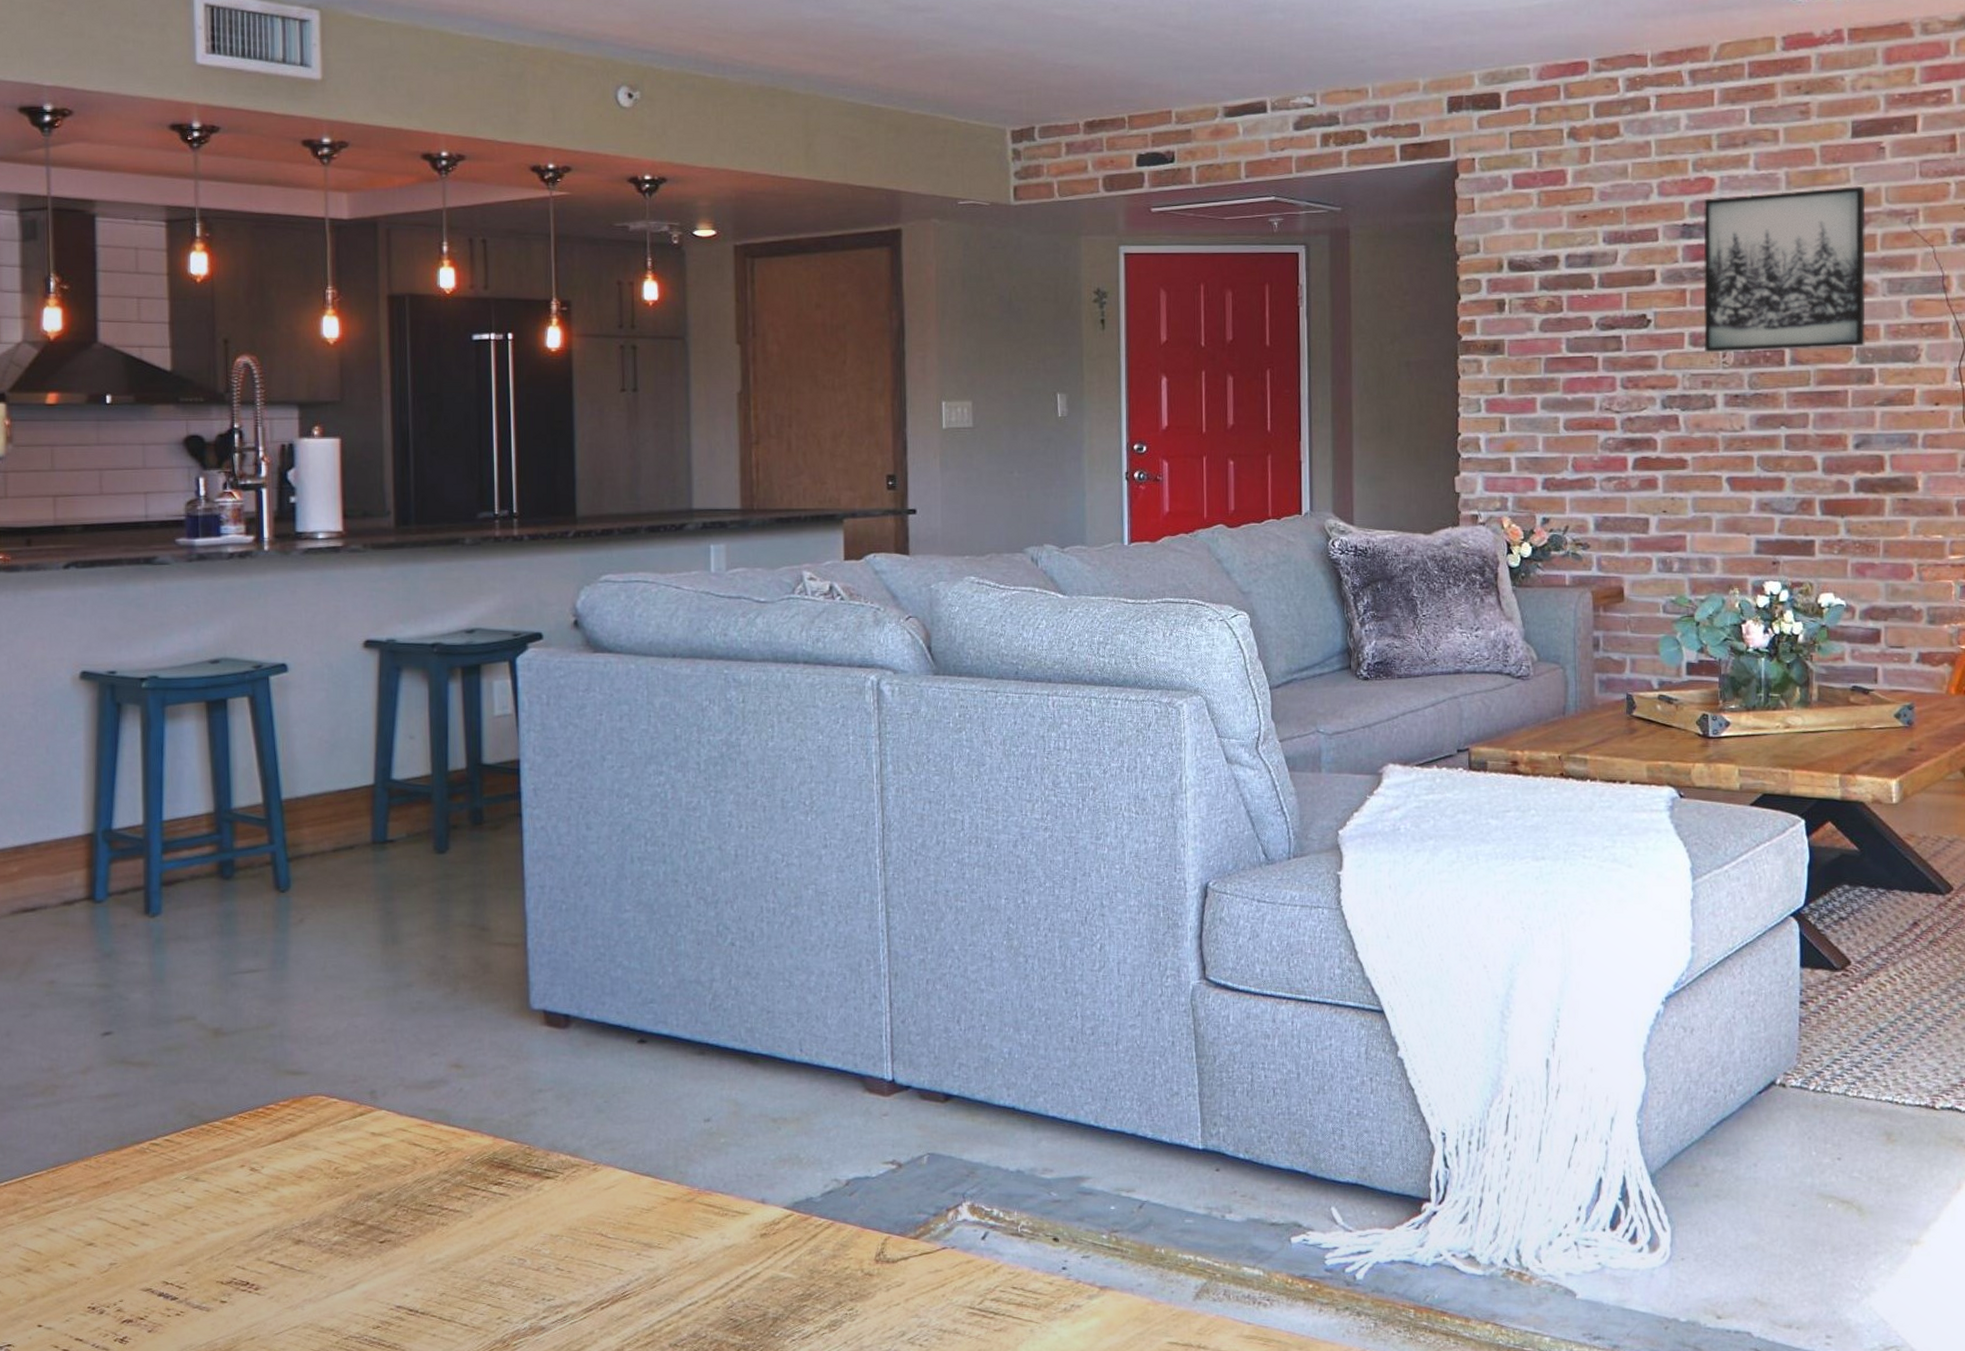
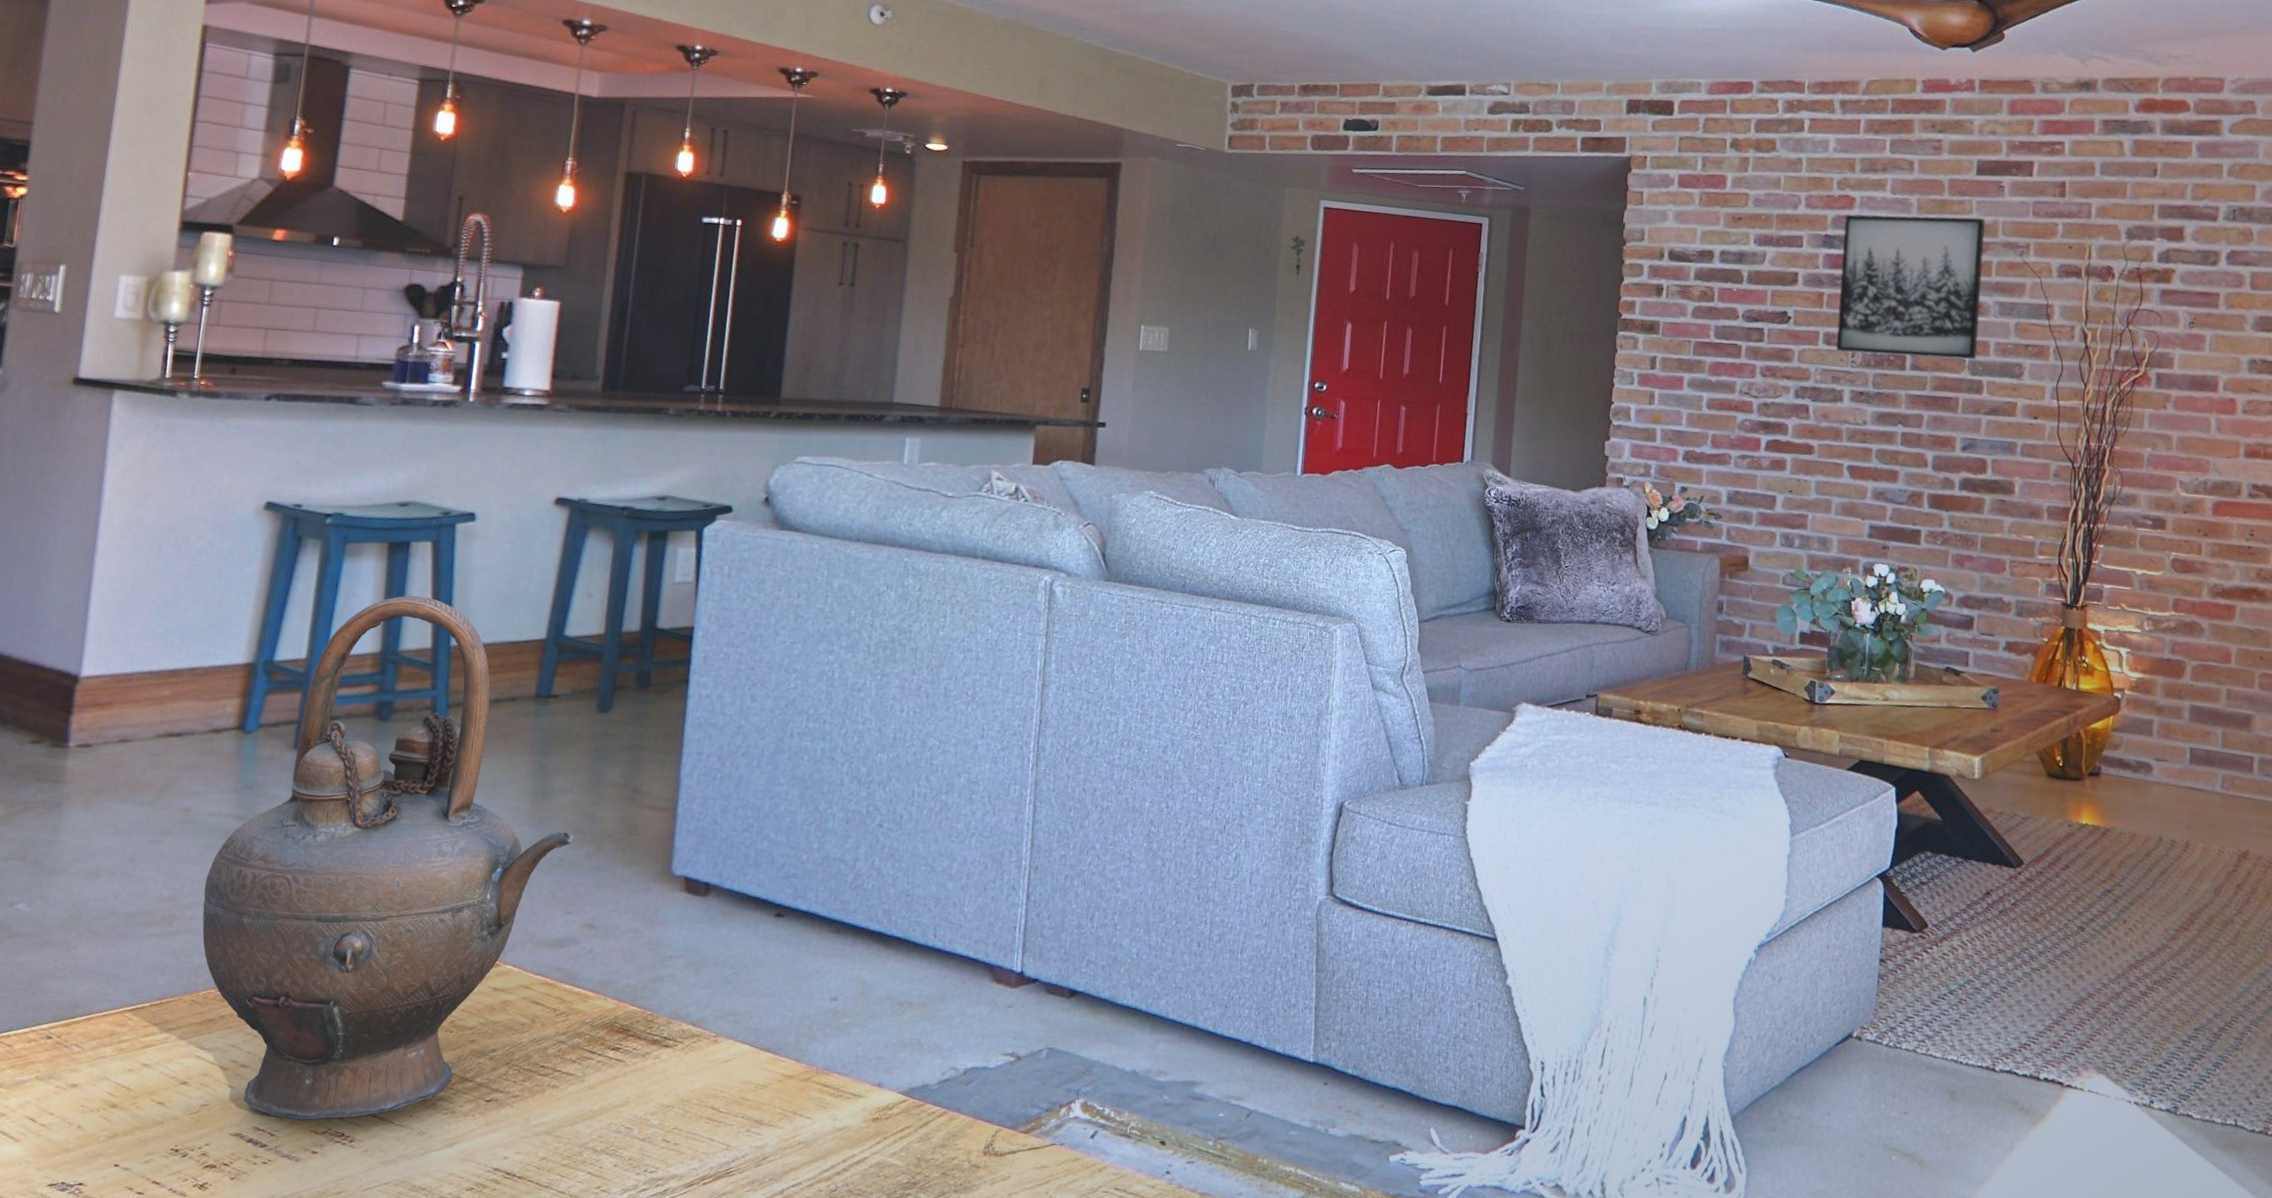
teapot: none [80,753,430,1273] -> present [202,595,574,1121]

